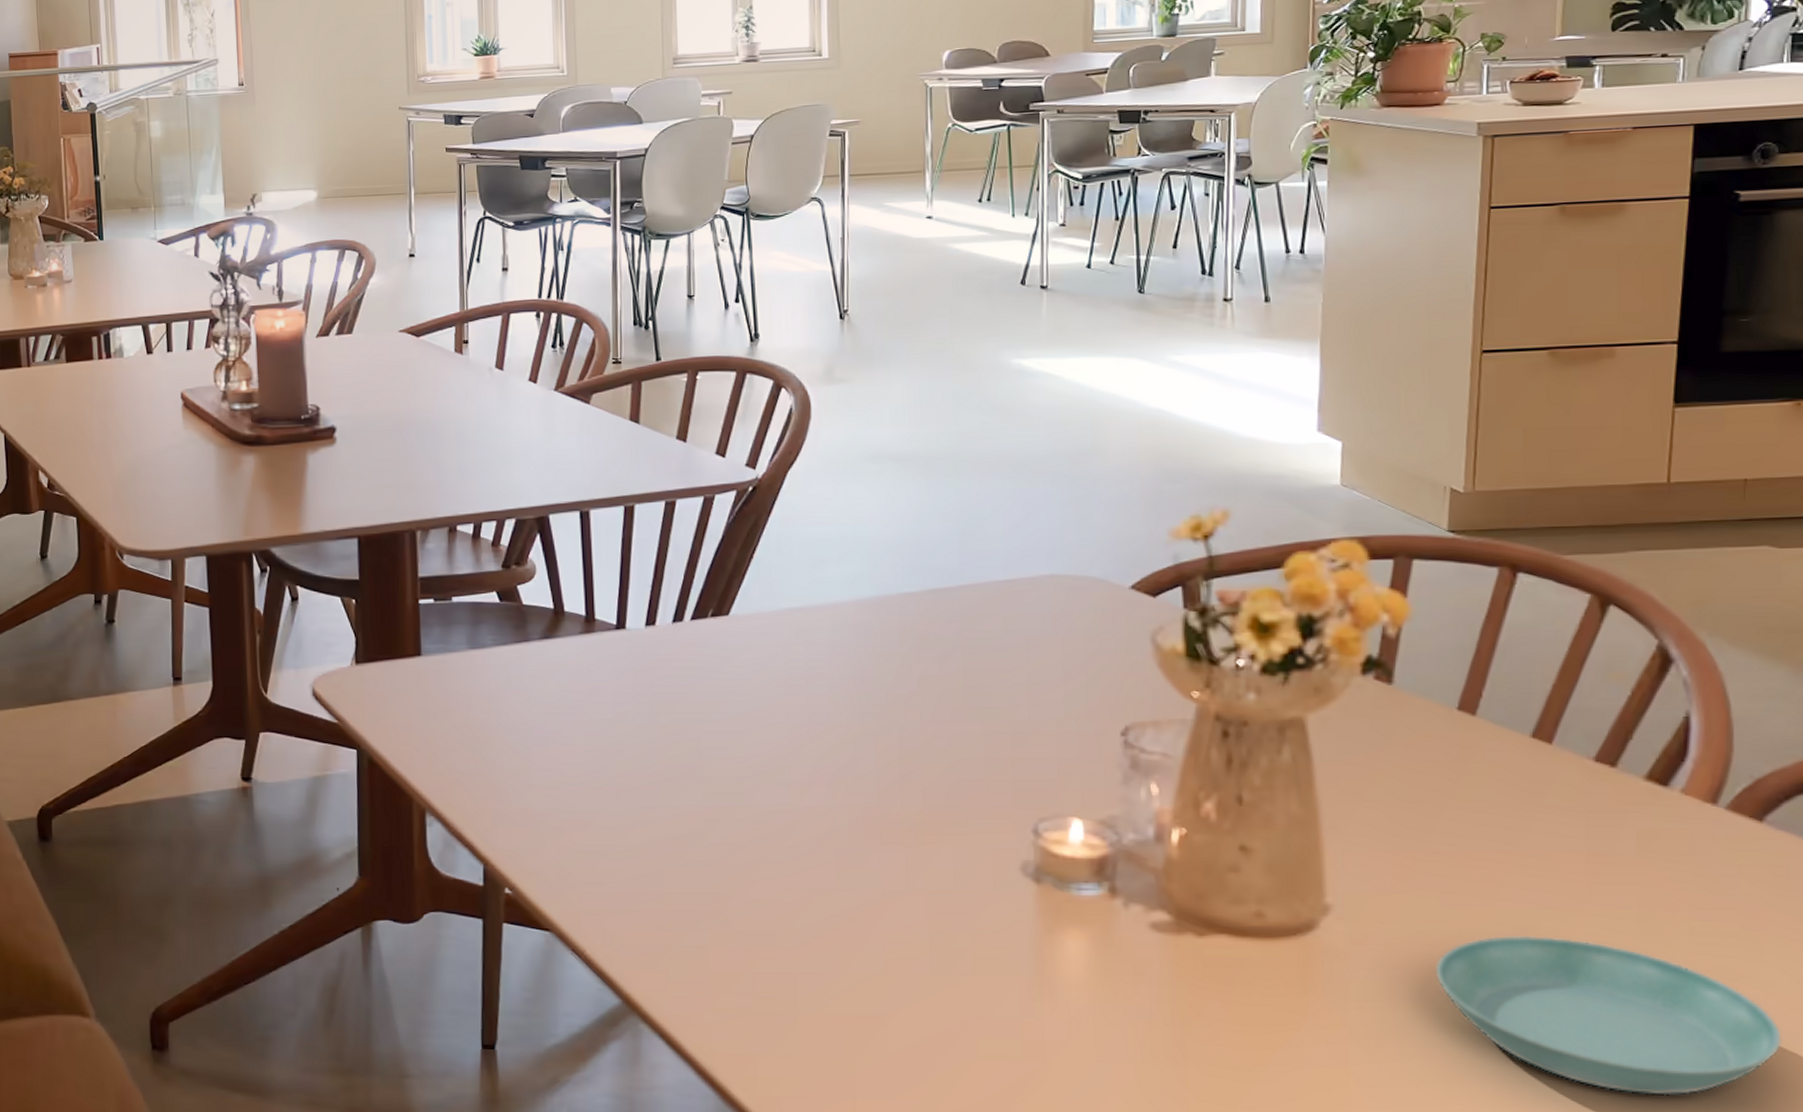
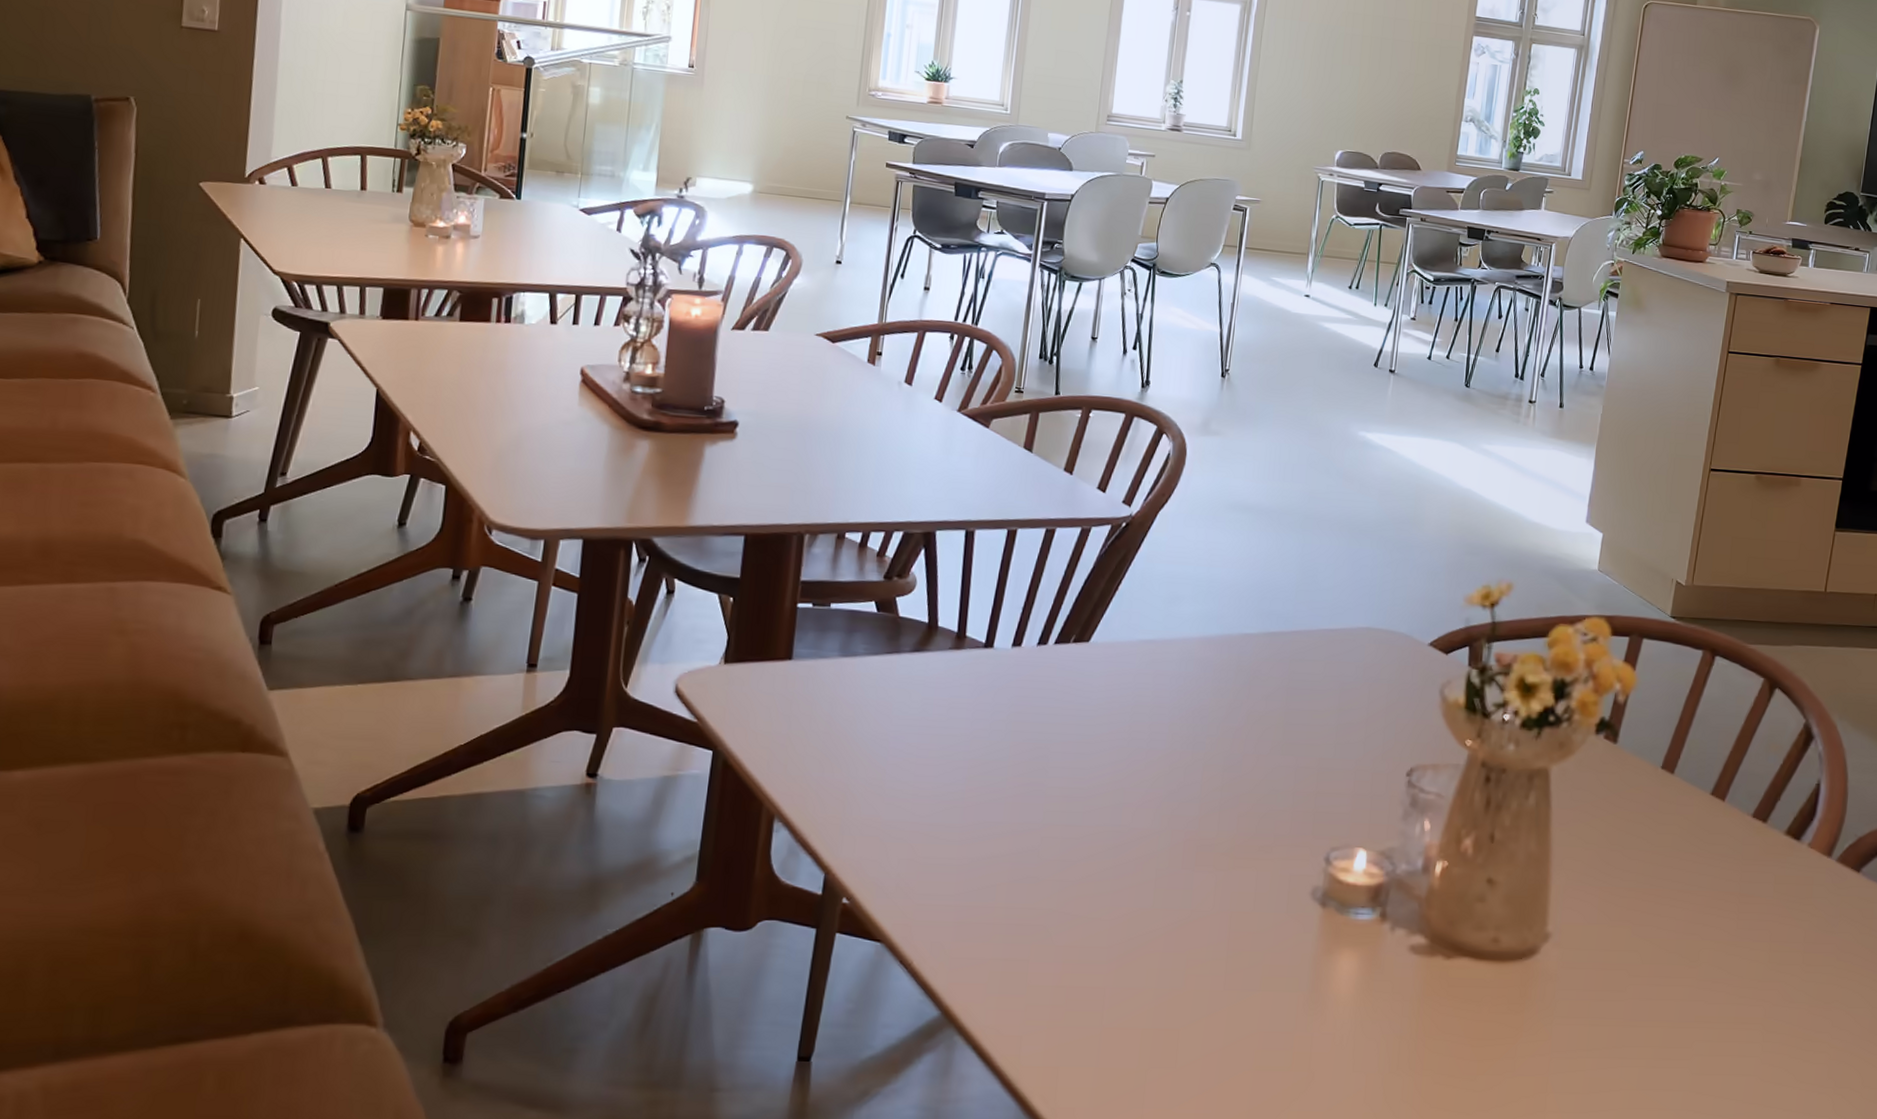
saucer: present [1434,935,1782,1096] -> none [1621,962,1855,1099]

